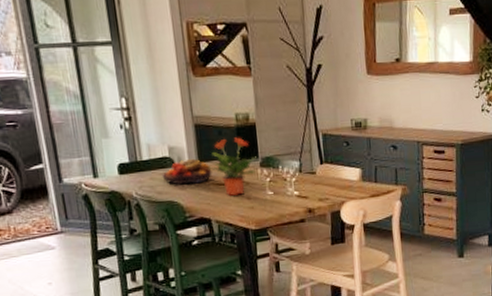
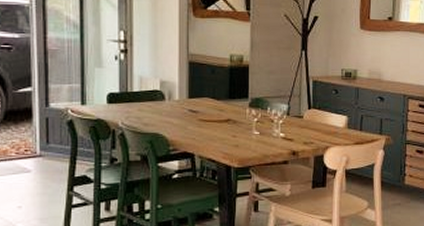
fruit bowl: present [161,158,212,185] -> none [150,93,201,118]
potted plant: present [207,137,257,196] -> none [197,77,246,133]

